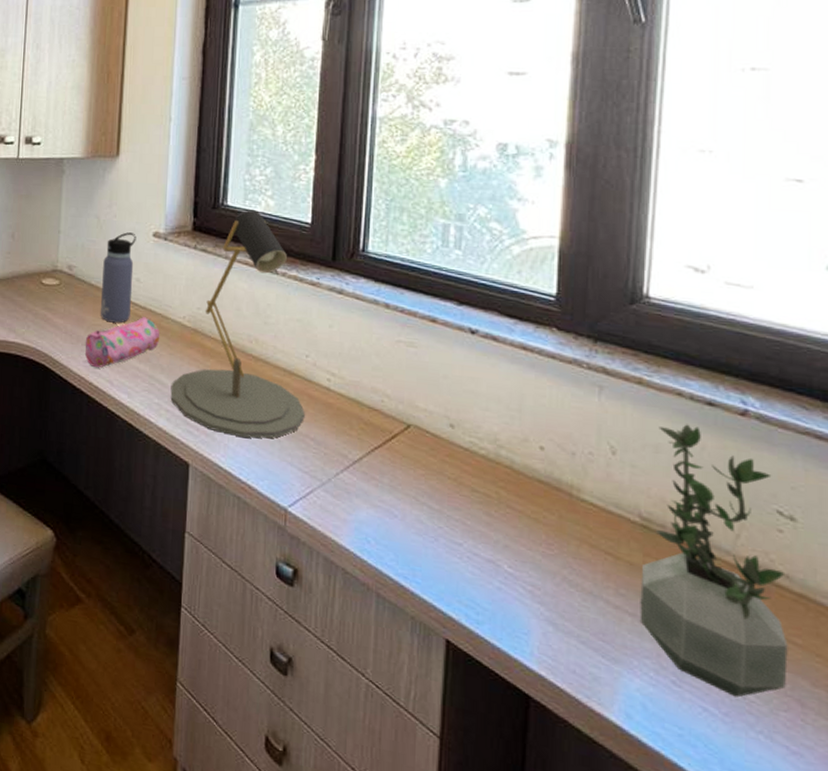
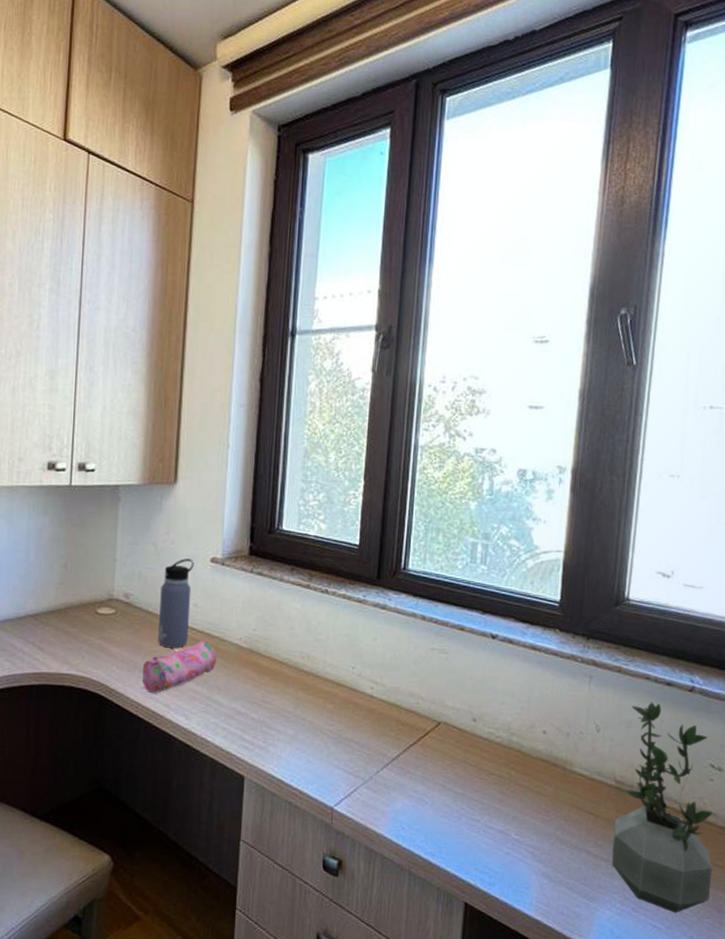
desk lamp: present [170,210,305,438] -> none [227,534,351,747]

